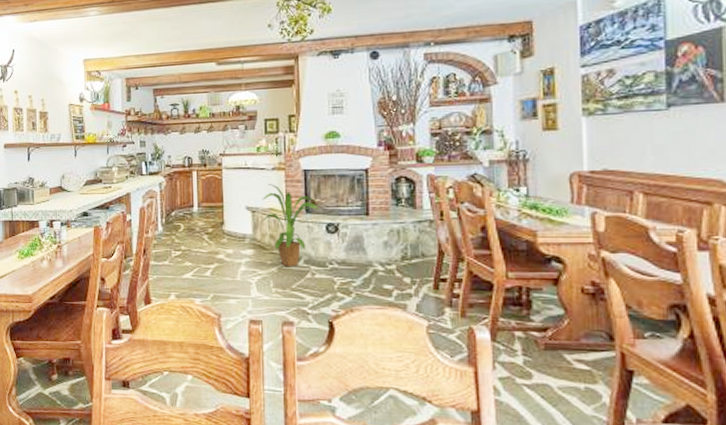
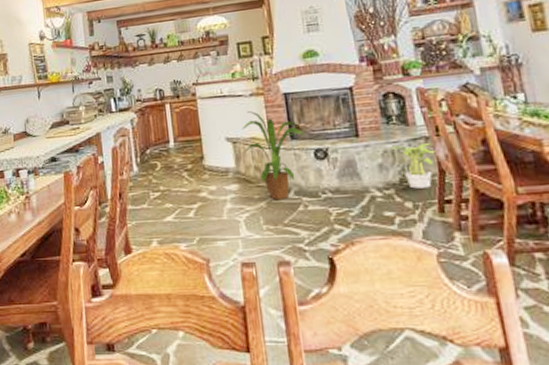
potted plant: none [397,226,439,266] -> present [391,143,438,189]

